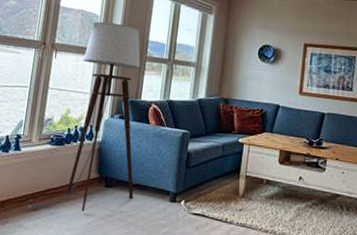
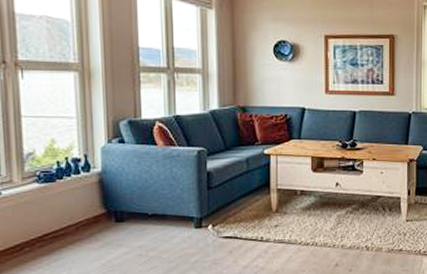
floor lamp: present [27,21,141,212] -> none [24,28,152,257]

